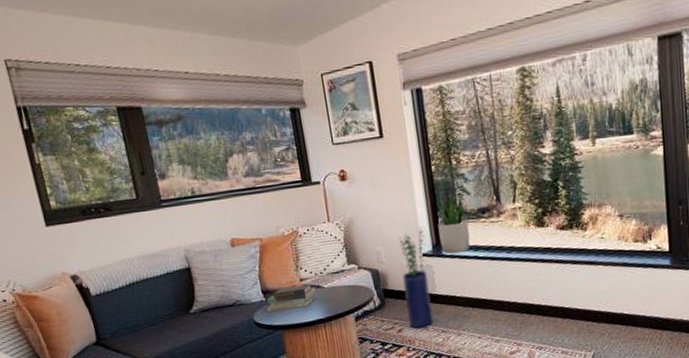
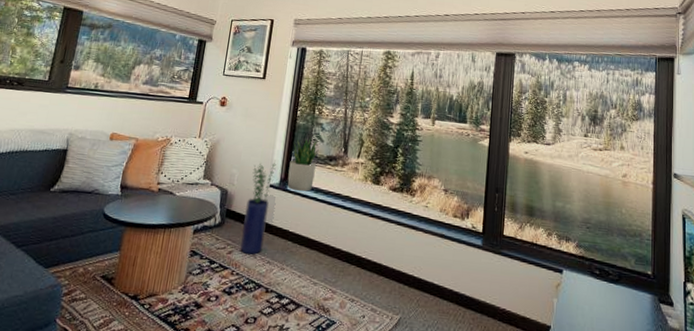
books: present [266,284,317,313] -> none [118,186,169,210]

